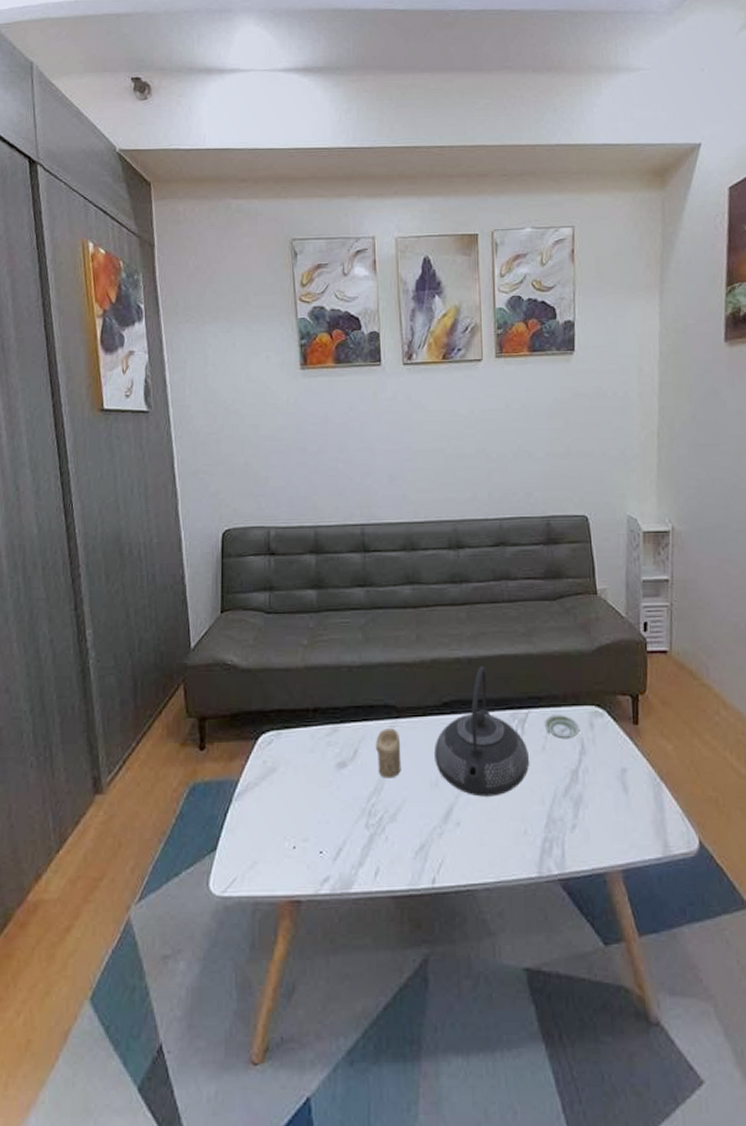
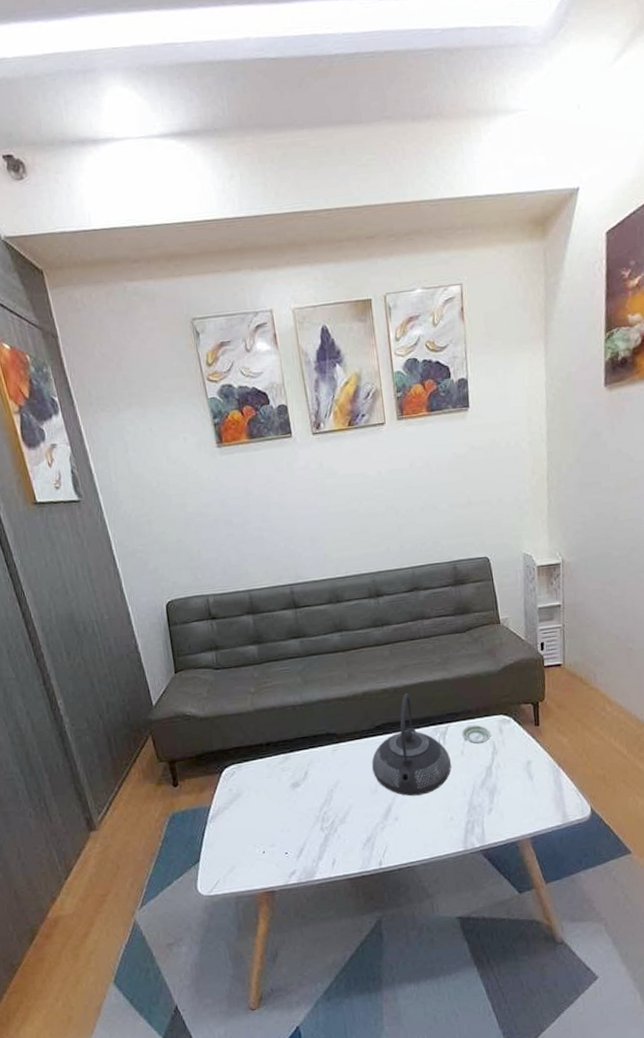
candle: present [376,729,402,779] -> none [322,751,346,791]

